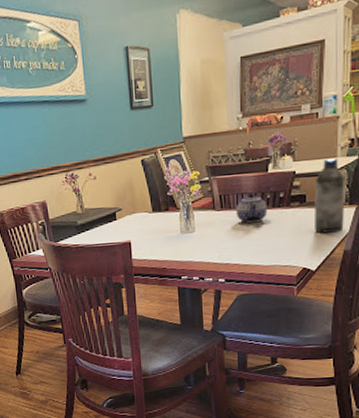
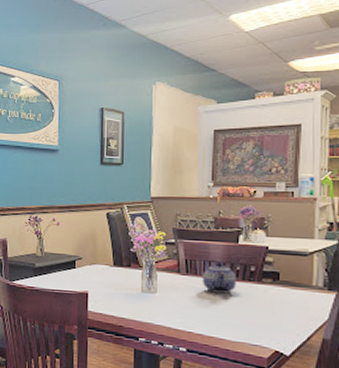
water bottle: present [314,158,345,233] -> none [289,239,324,318]

